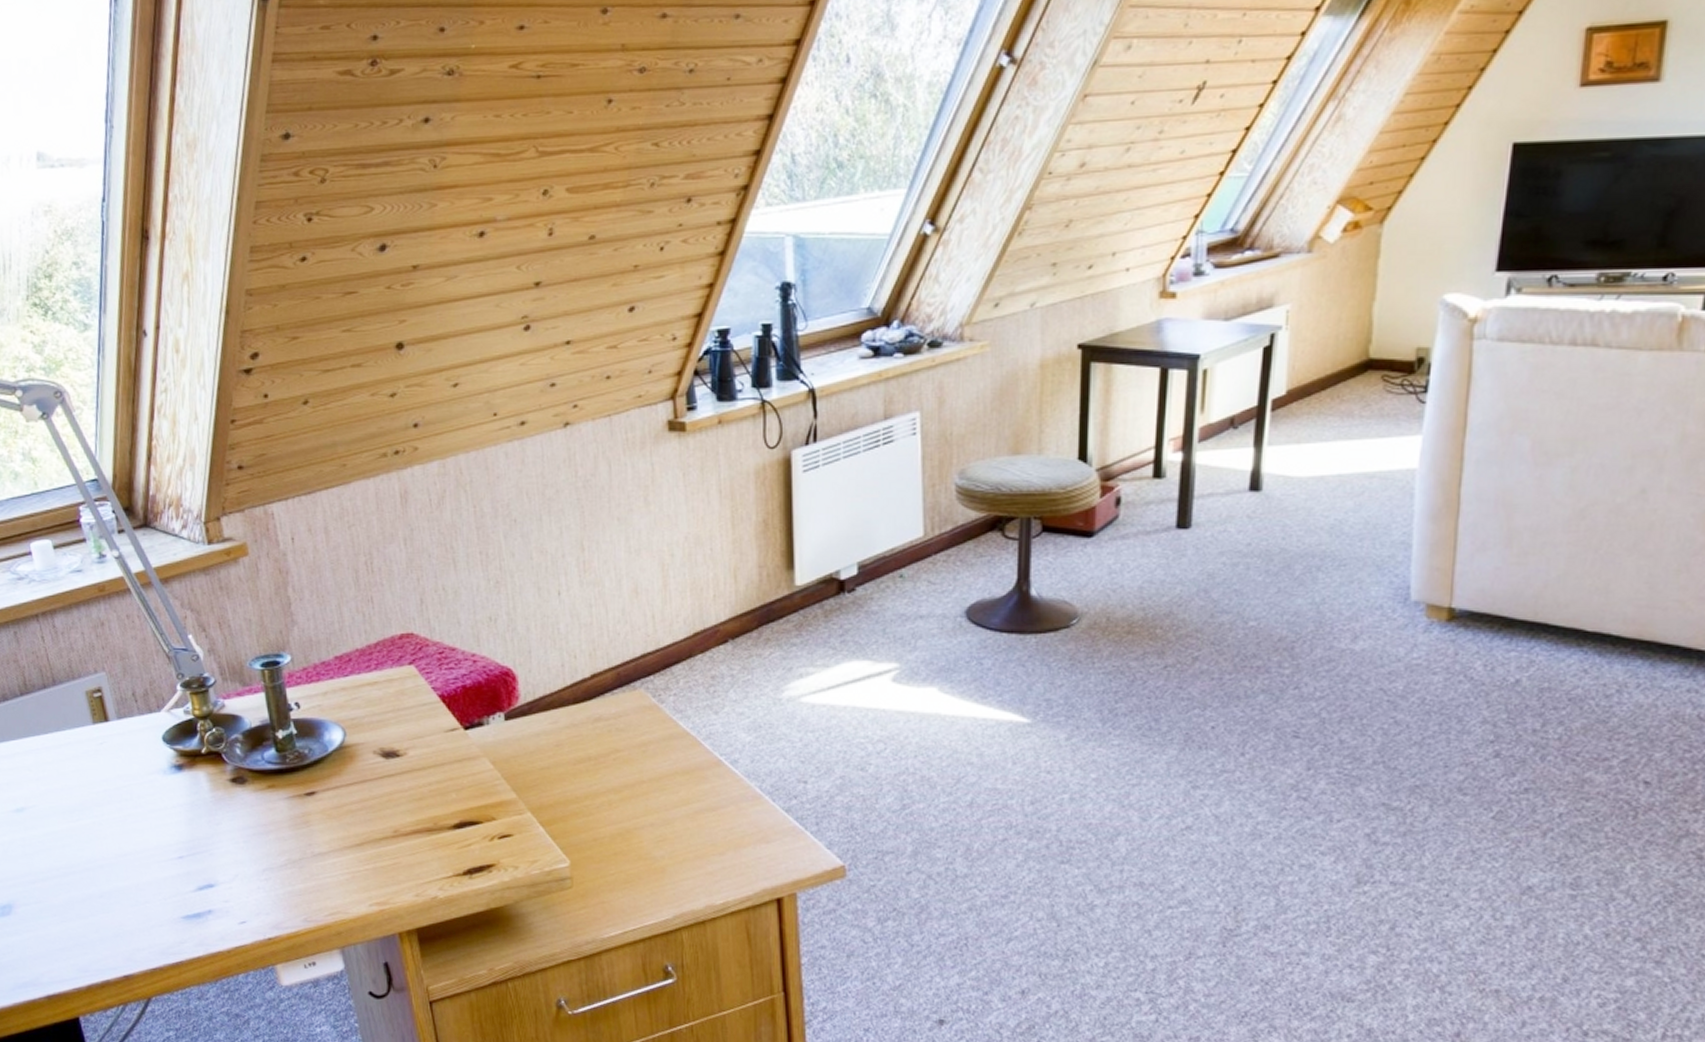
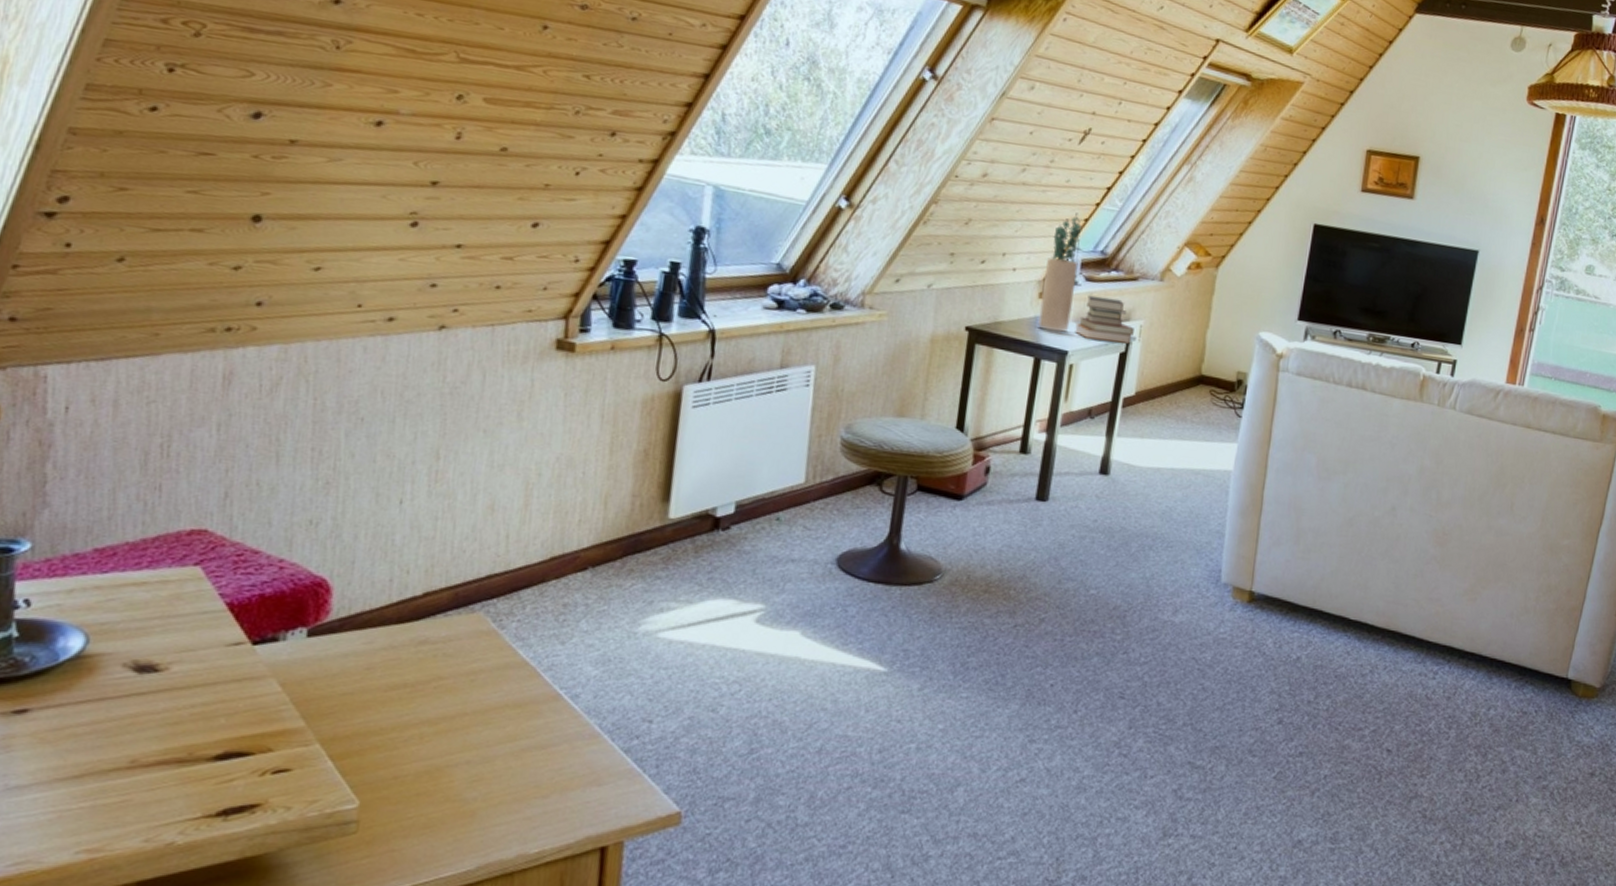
vase: none [1161,188,1205,335] -> present [1038,212,1083,333]
books: none [1206,283,1279,336] -> present [1075,295,1134,344]

